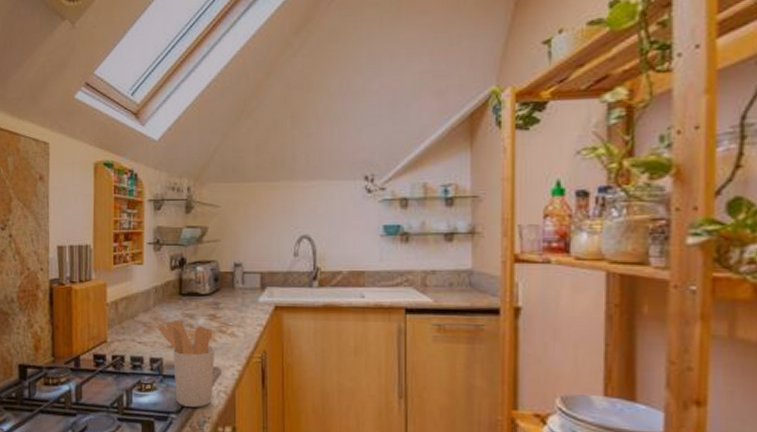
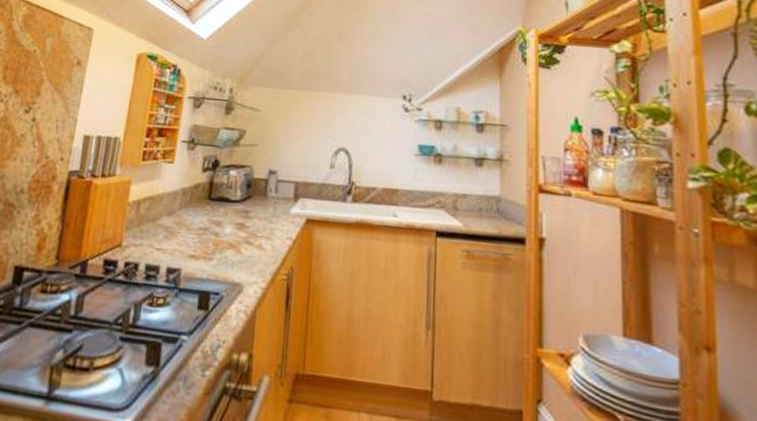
utensil holder: present [157,320,216,407] -> none [179,226,240,329]

